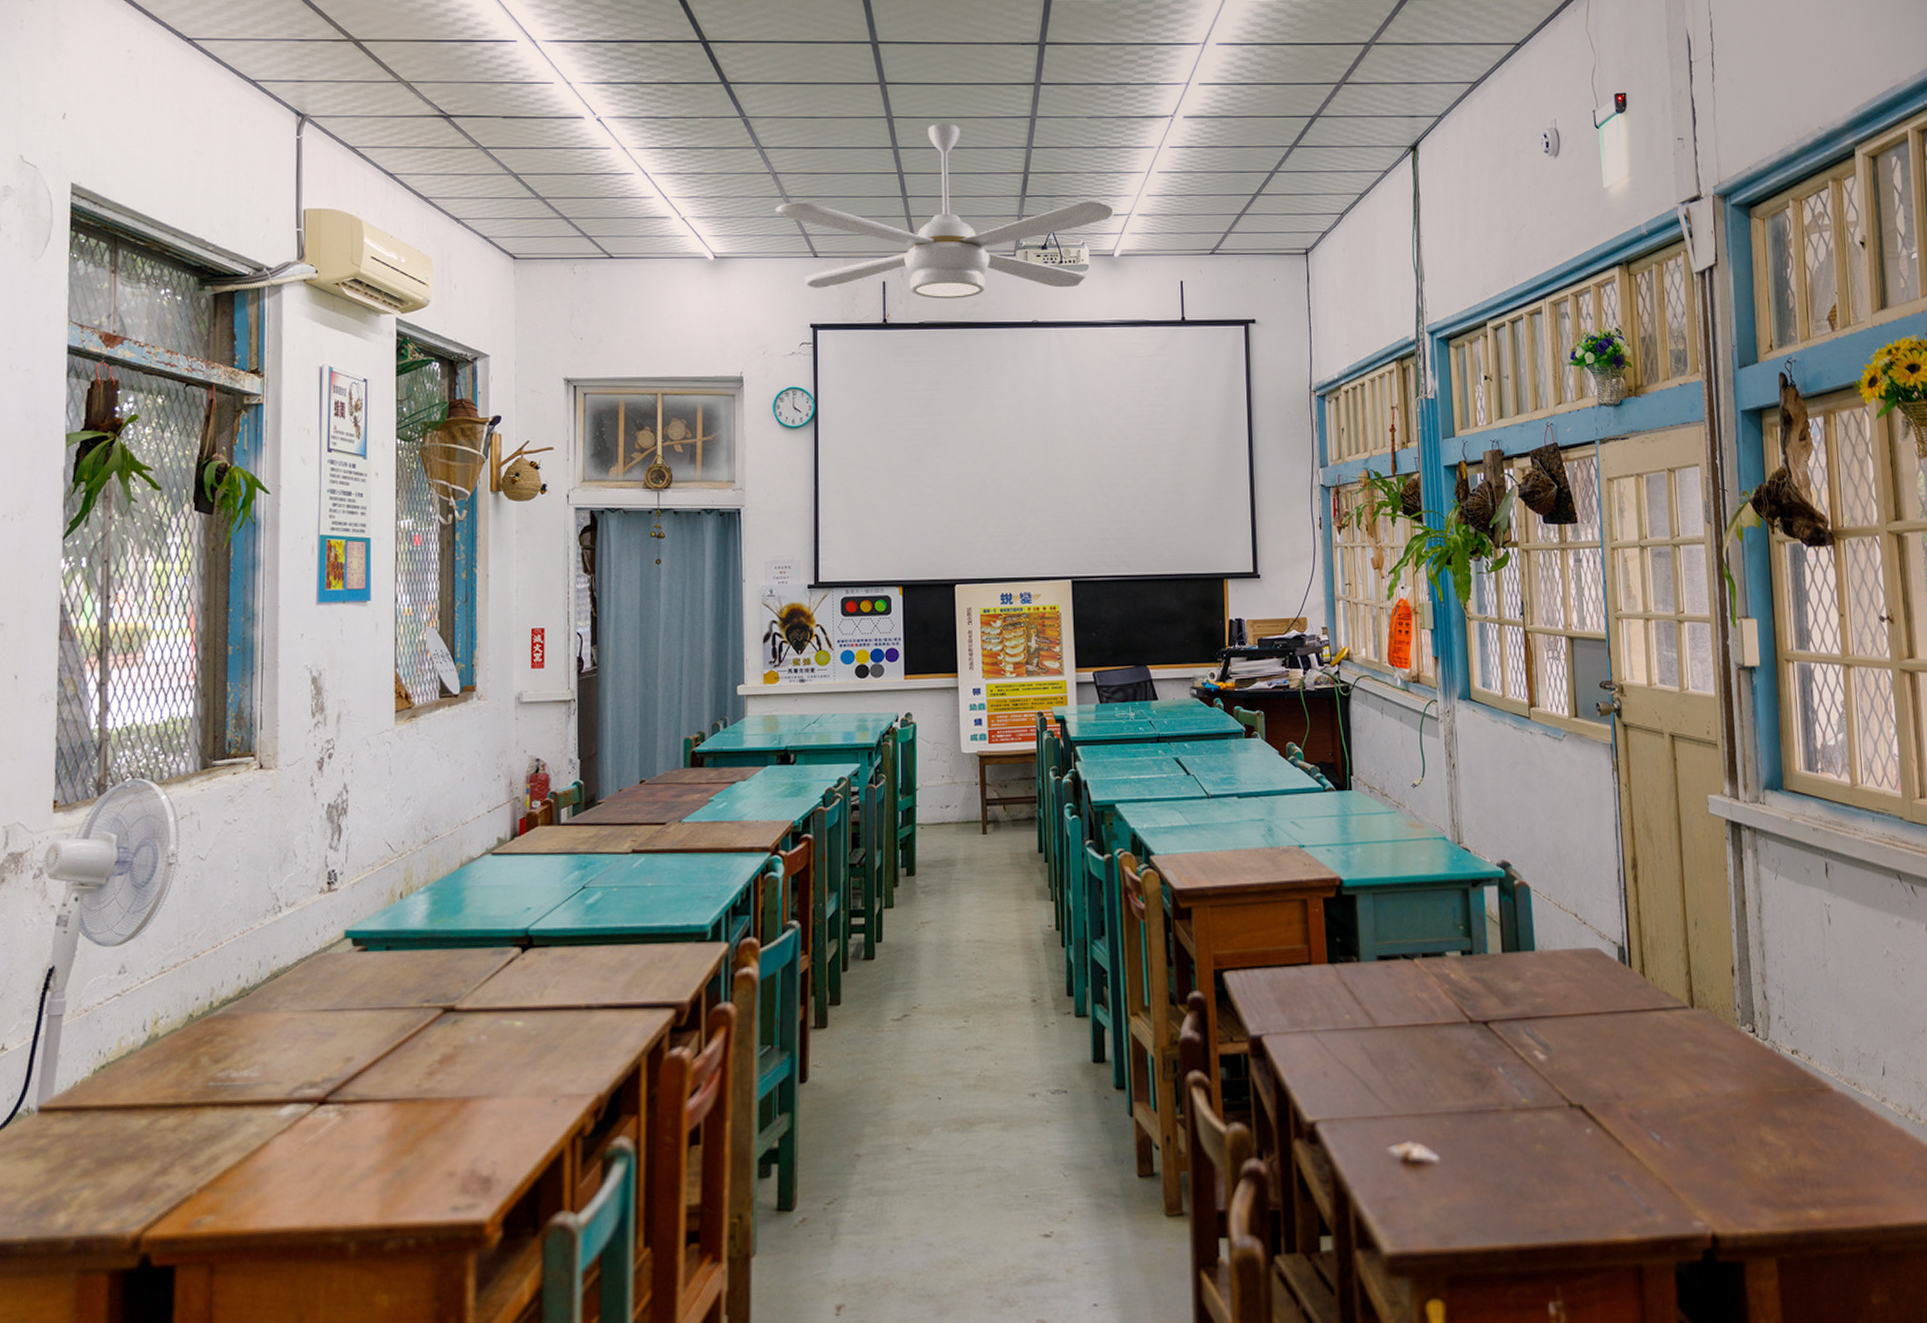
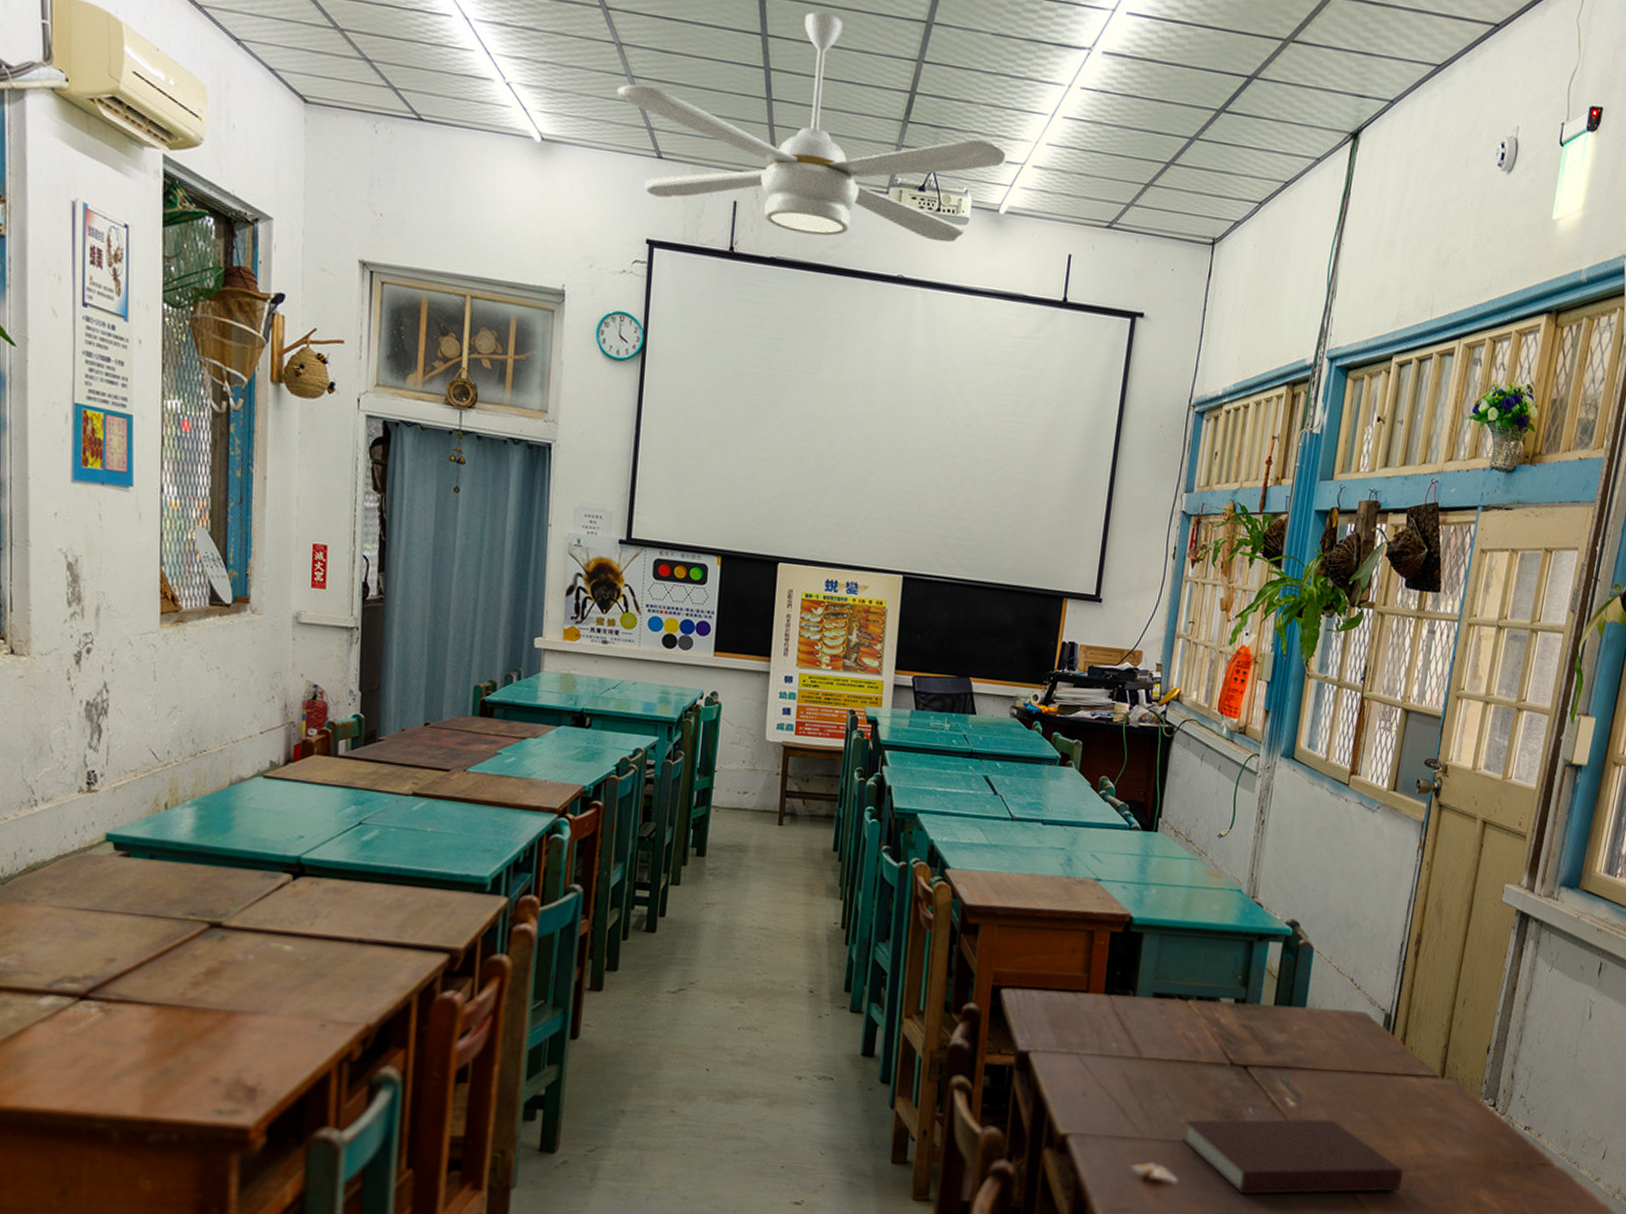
notebook: none [1434,1069,1676,1165] -> present [1182,1119,1403,1194]

